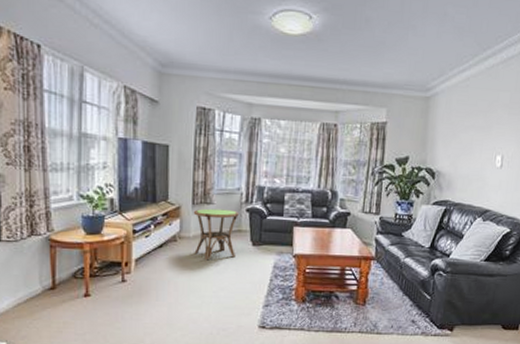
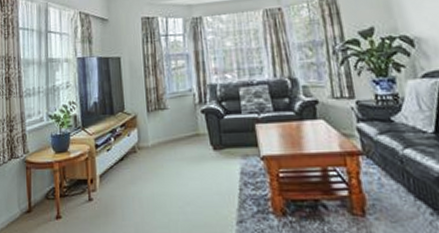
side table: present [193,208,239,261] -> none [149,113,197,171]

